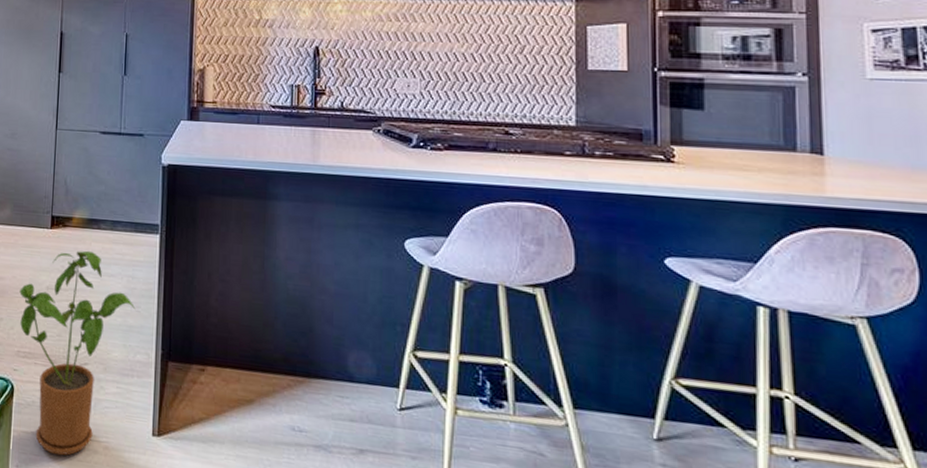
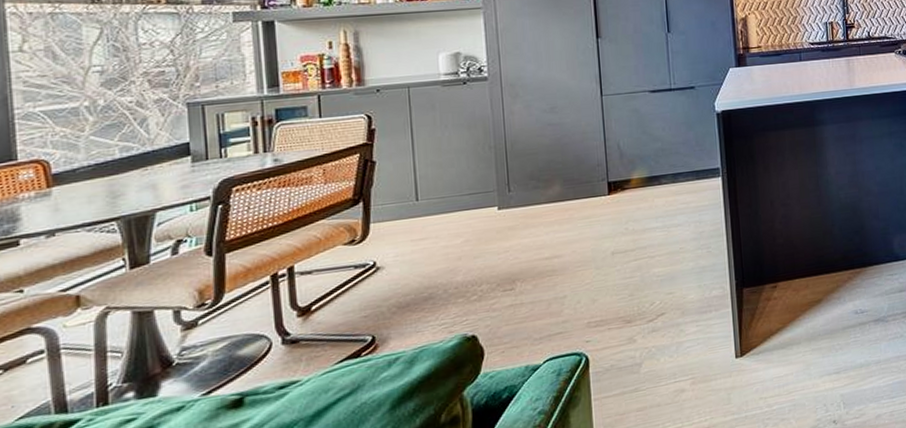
house plant: present [19,250,136,456] -> none [582,207,706,408]

